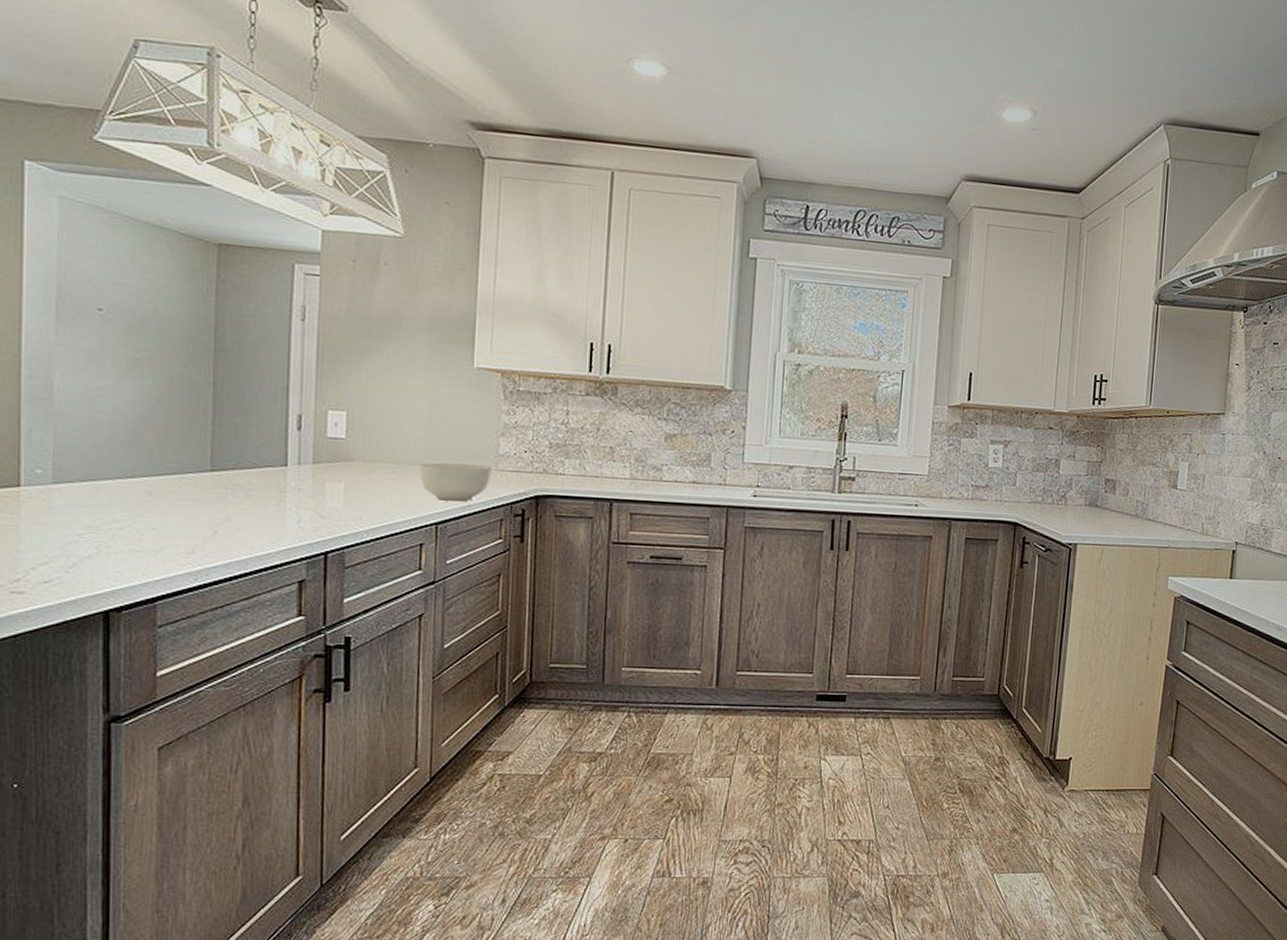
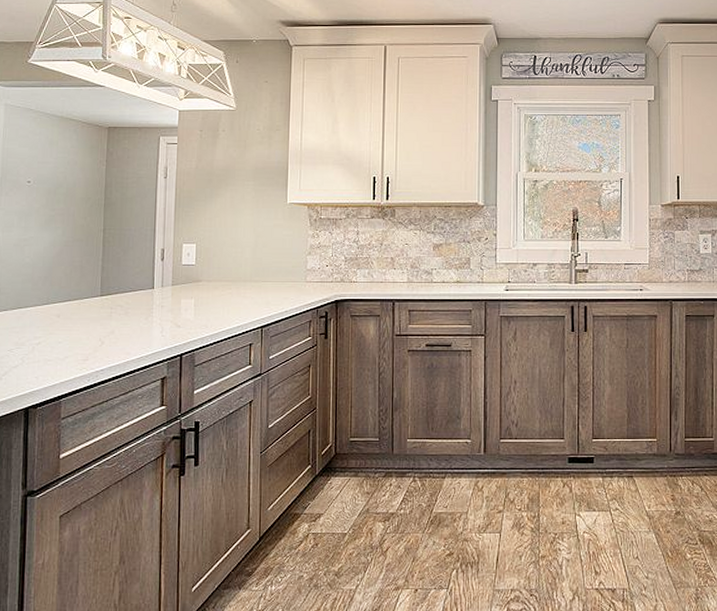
bowl: present [418,462,493,502] -> none [248,279,303,308]

